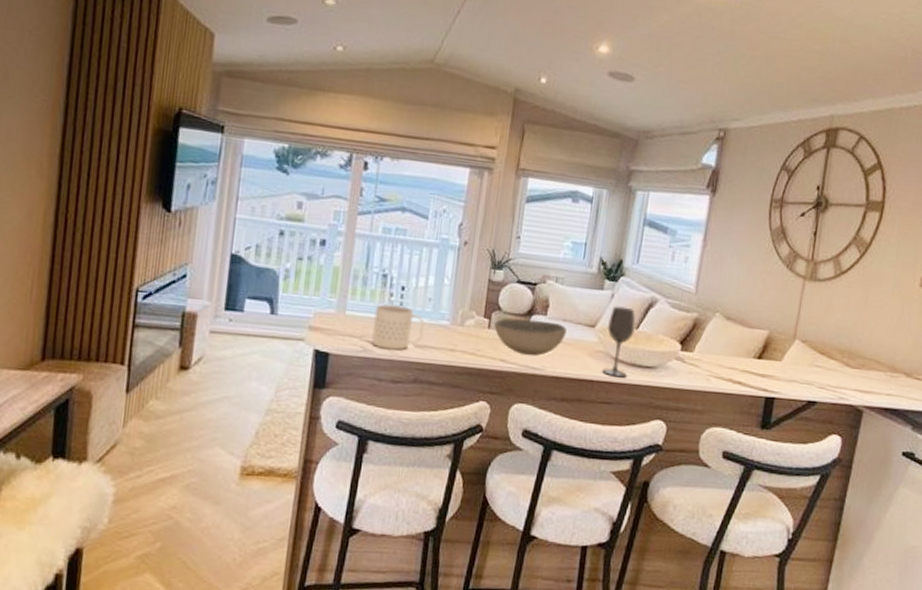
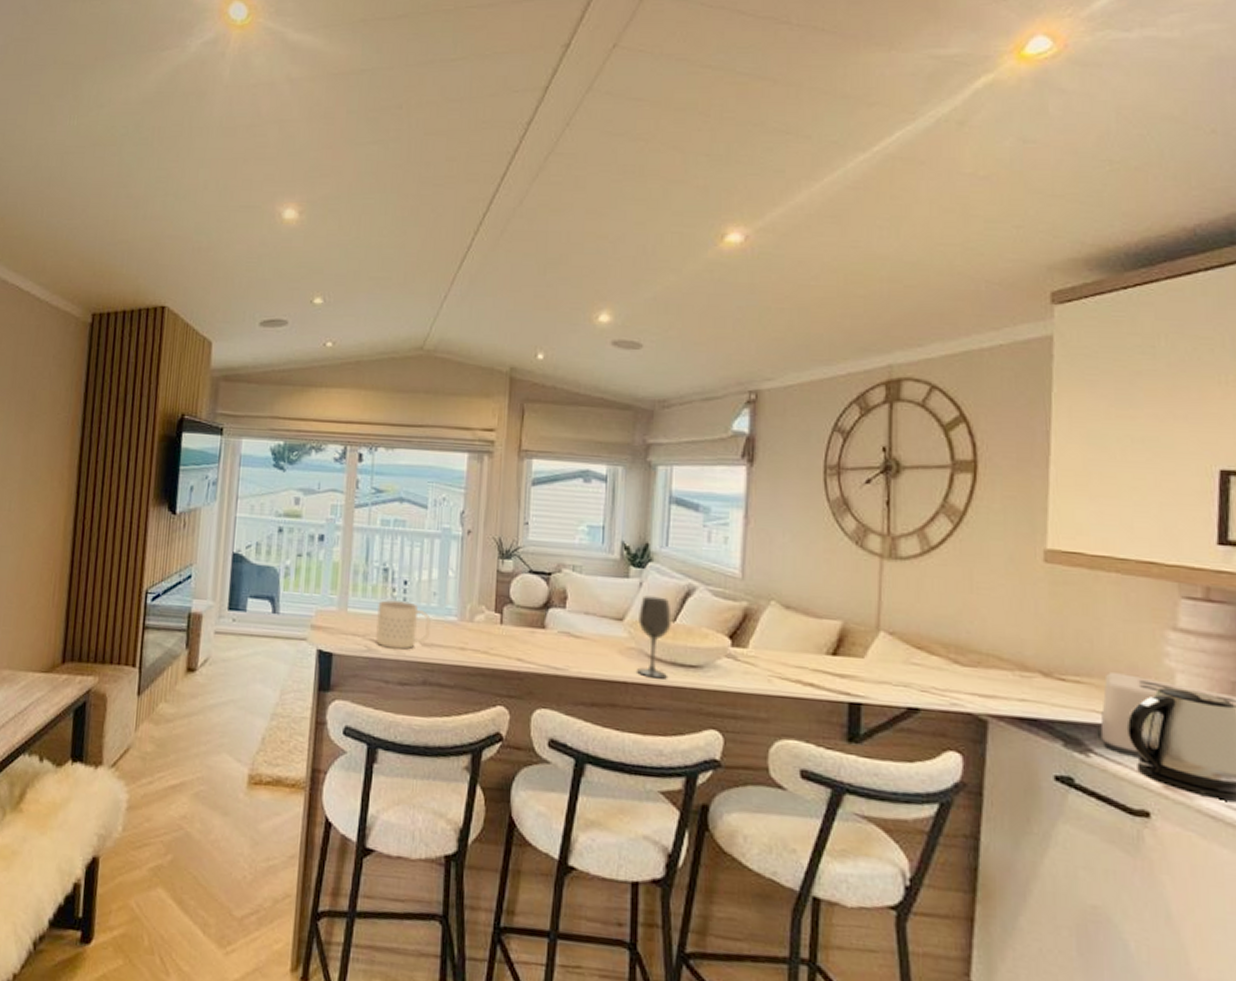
bowl: present [494,318,567,356] -> none [507,612,590,654]

